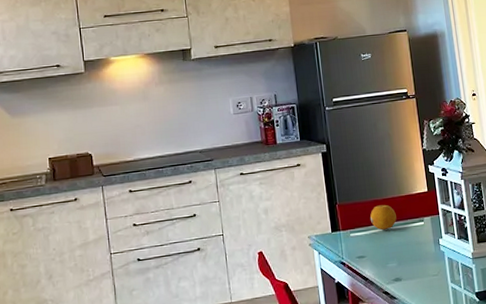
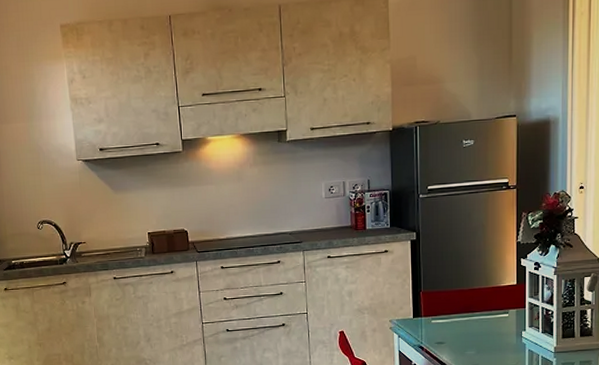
fruit: present [370,204,397,230] -> none [454,295,481,319]

